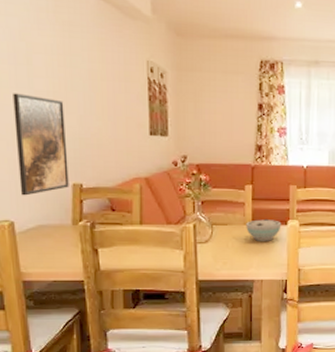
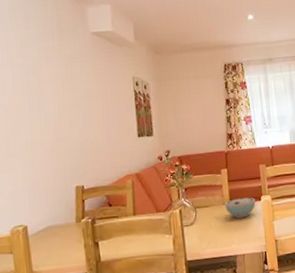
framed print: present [13,93,69,196] -> none [27,116,73,202]

